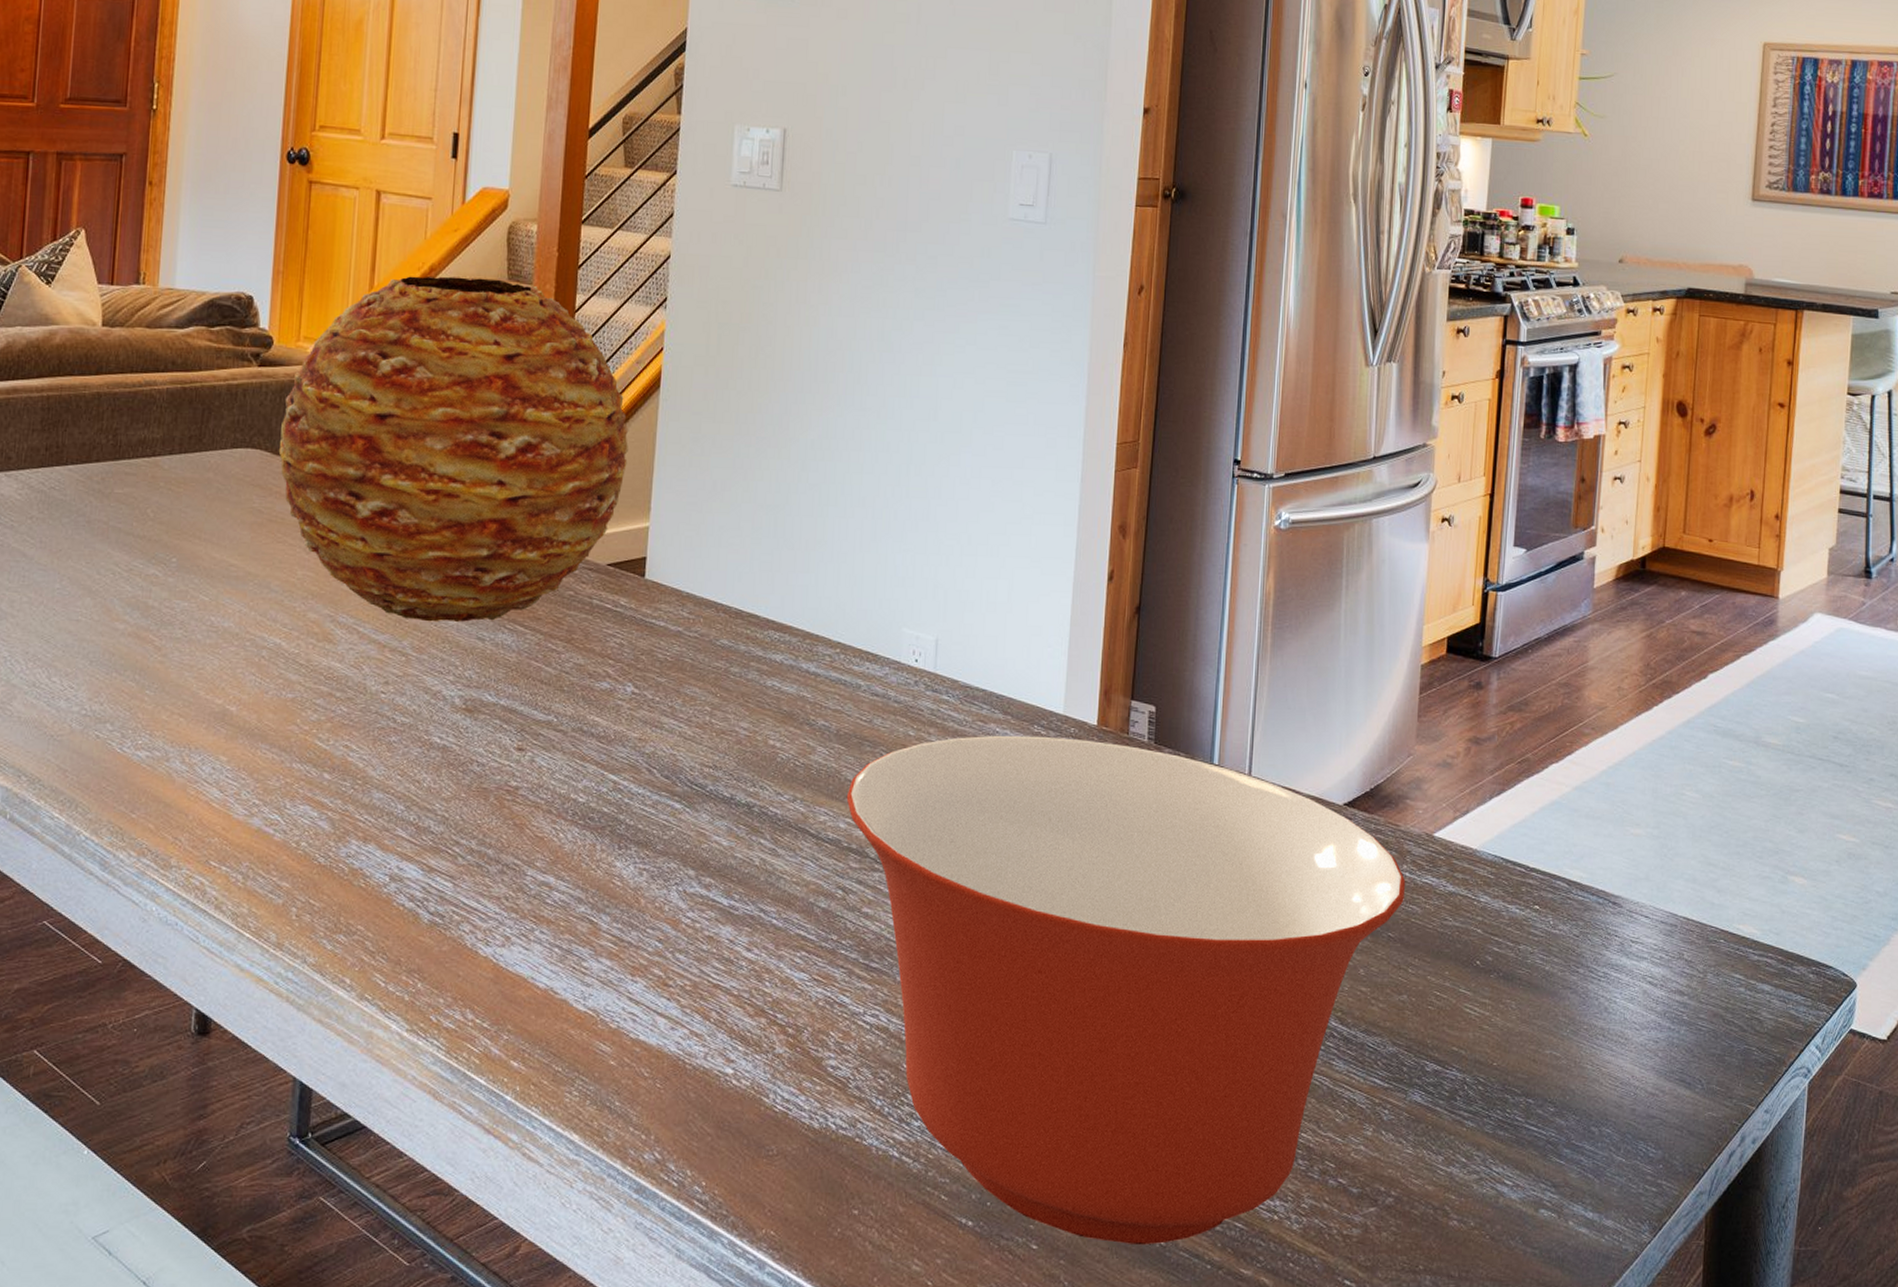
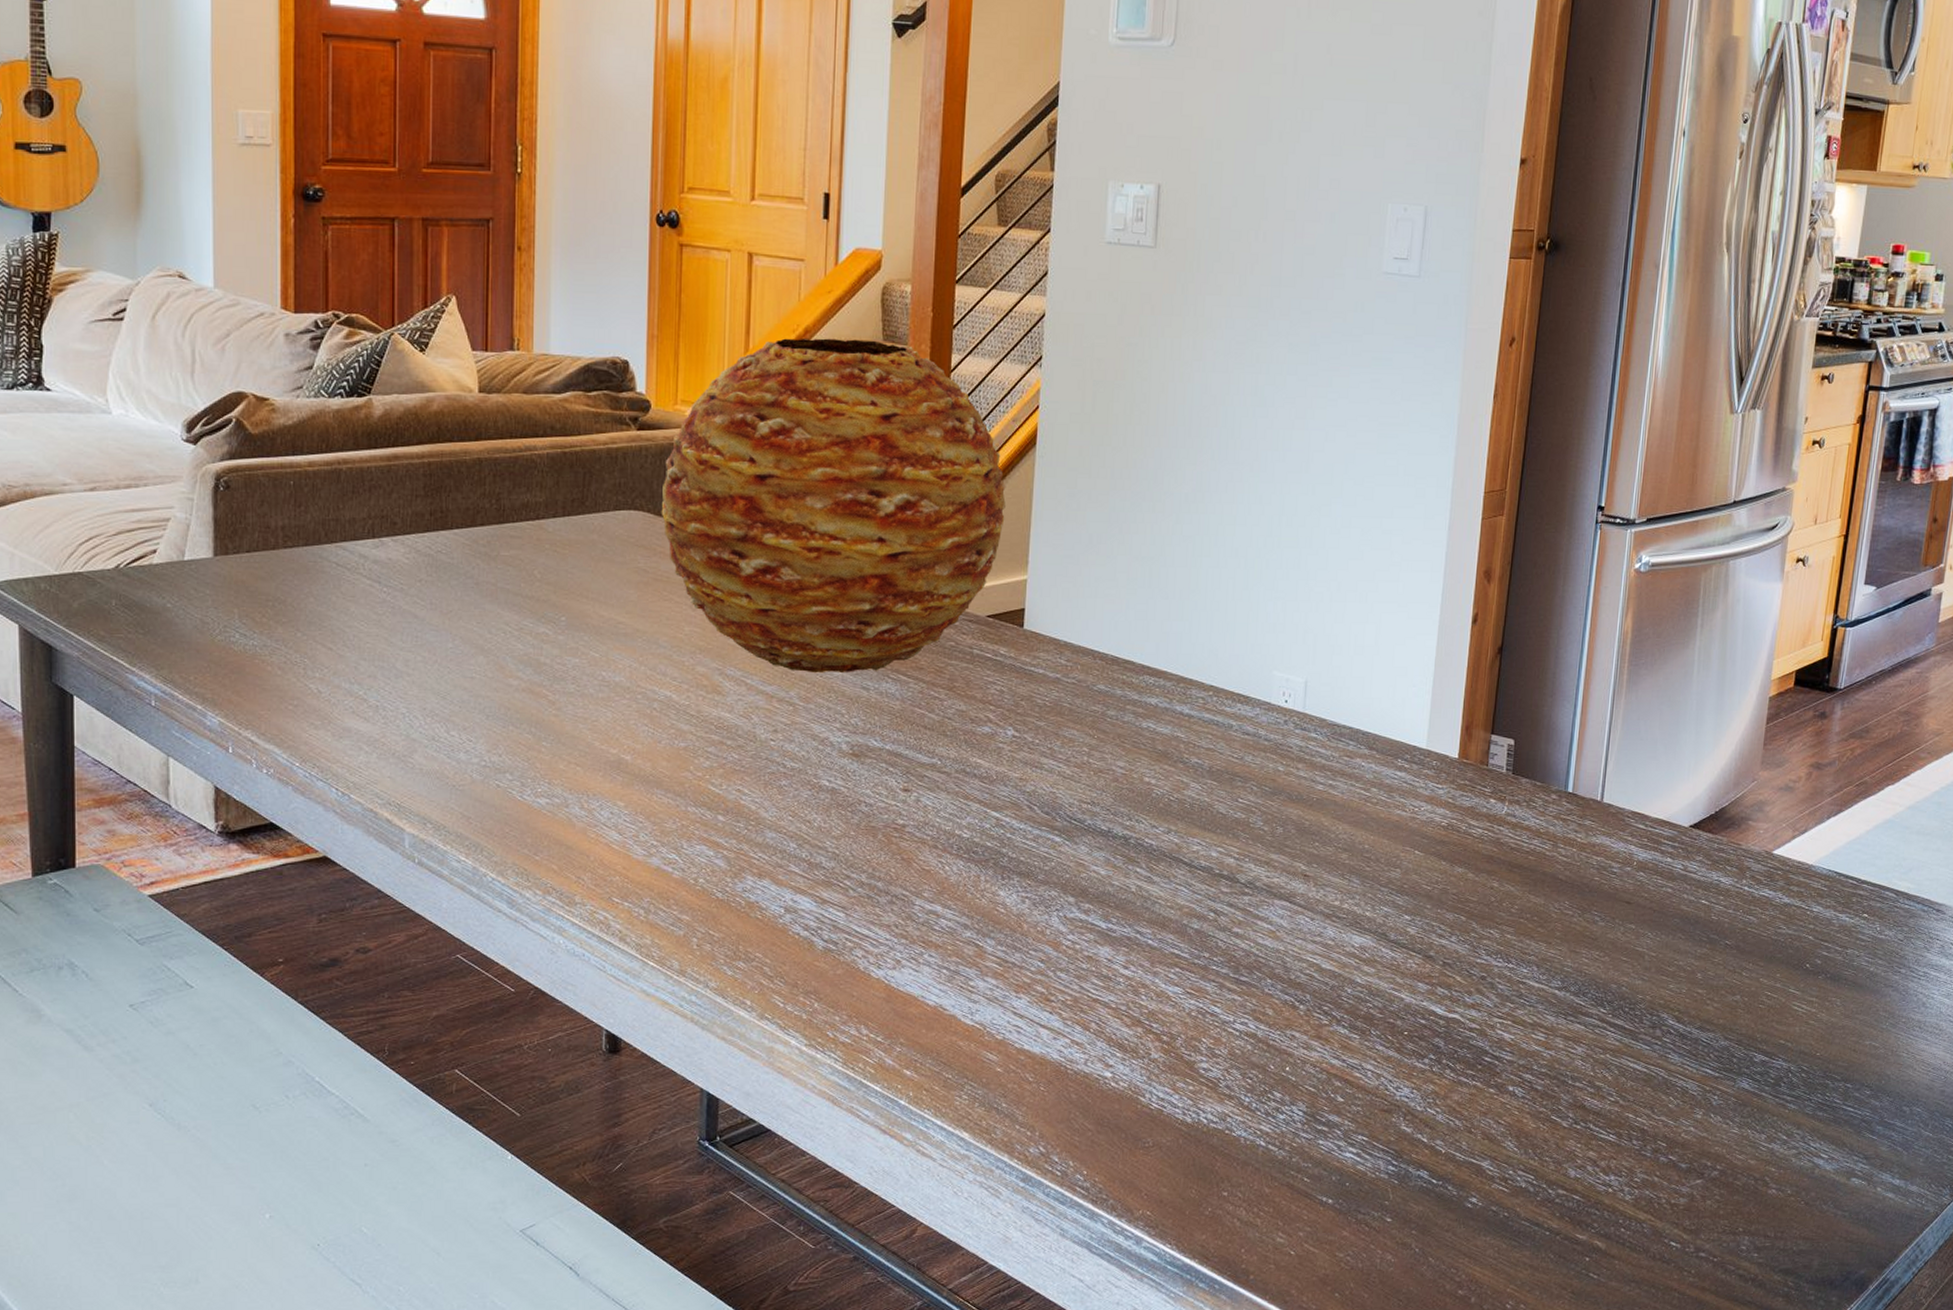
mixing bowl: present [846,735,1406,1245] -> none [1218,769,1745,1217]

